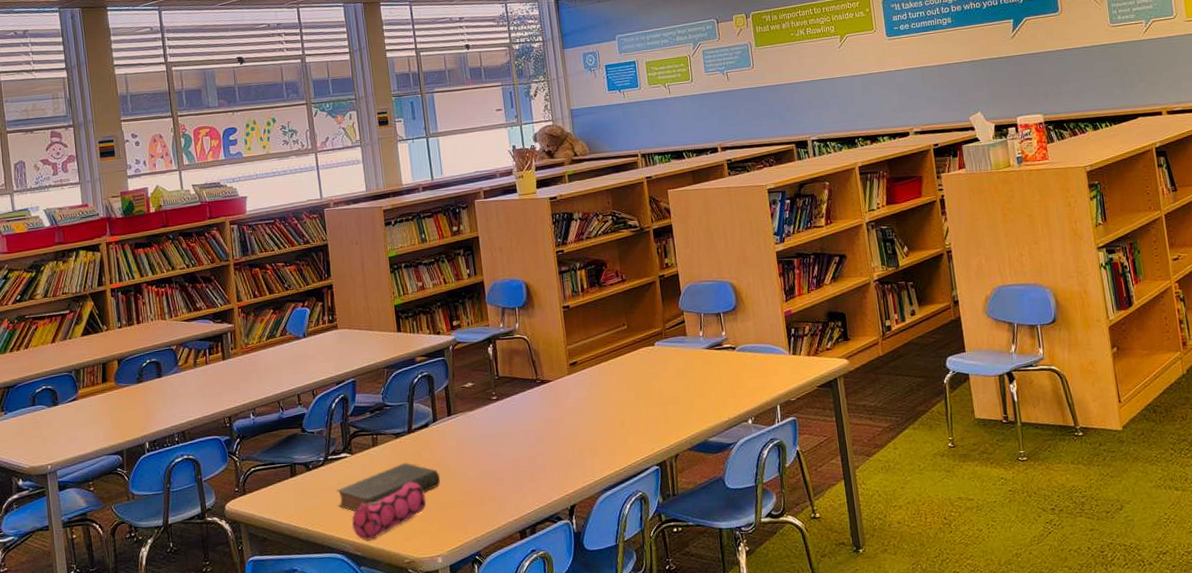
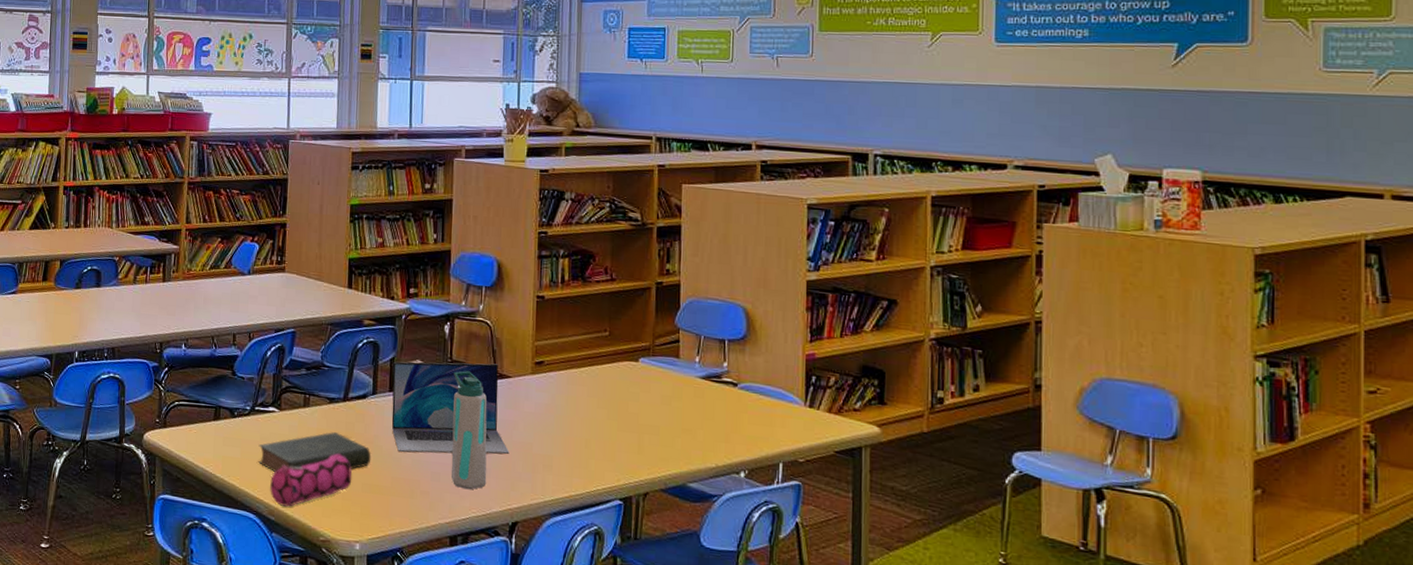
laptop: none [447,372,560,468] -> present [391,362,510,455]
water bottle: none [502,383,544,487] -> present [451,371,487,490]

